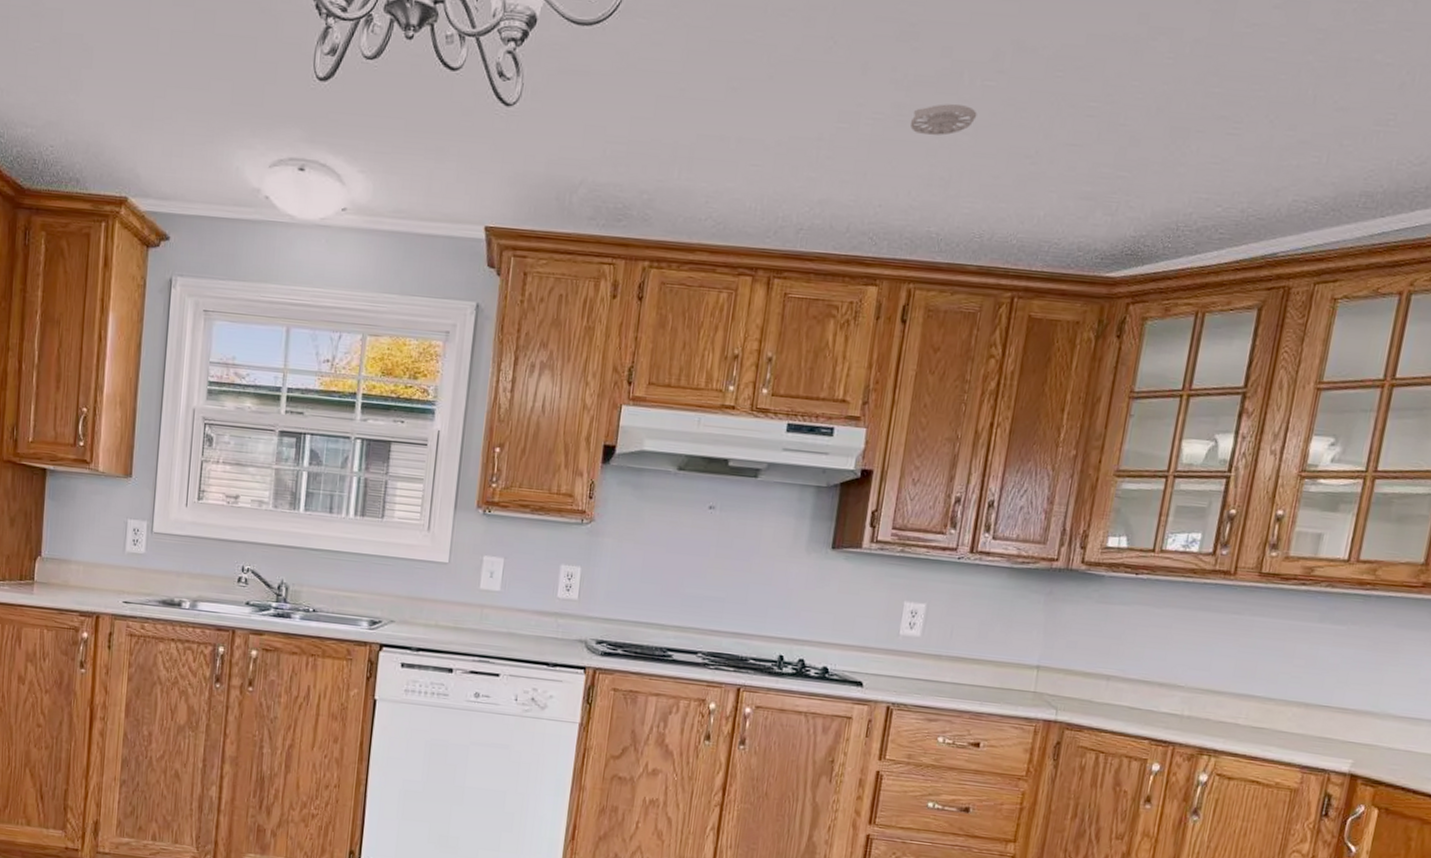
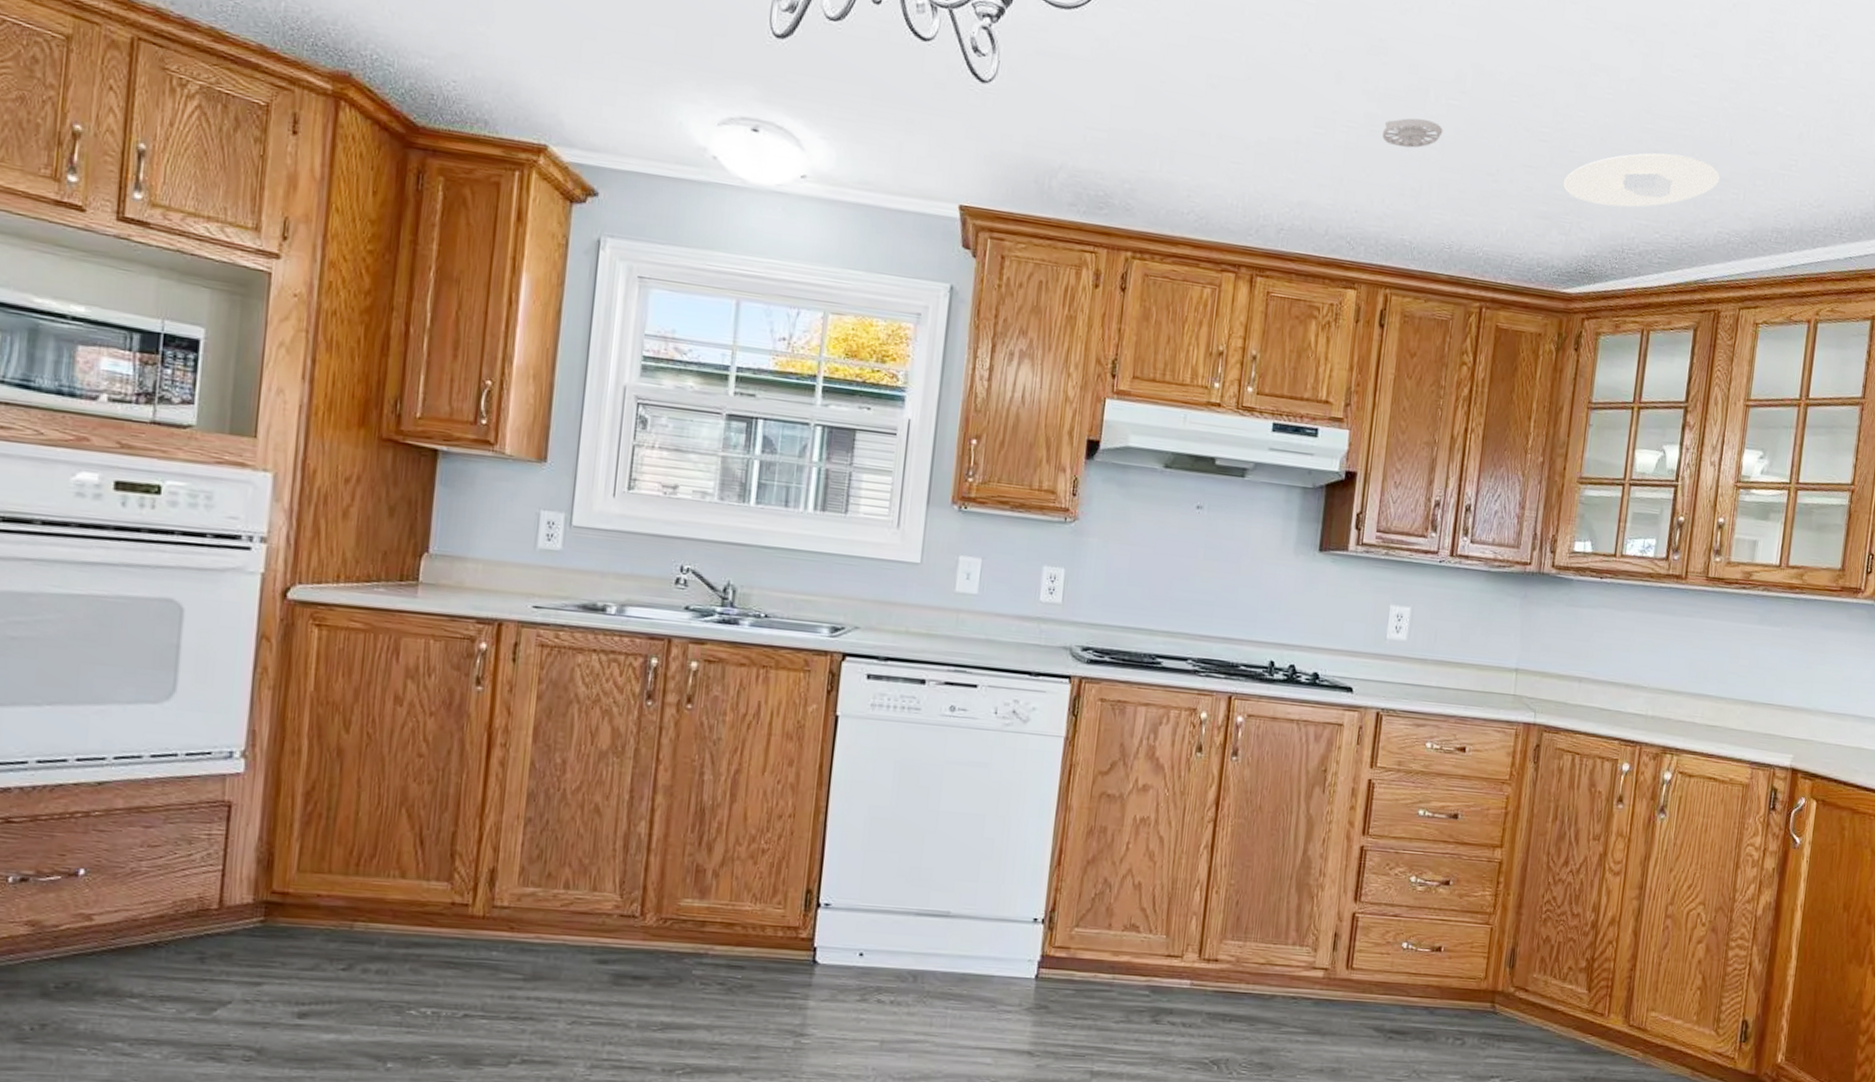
recessed light: none [1112,118,1300,182] -> present [1564,153,1721,208]

